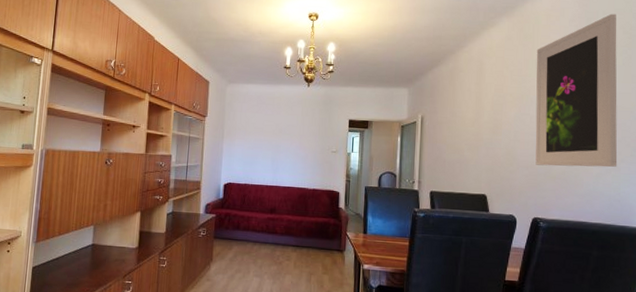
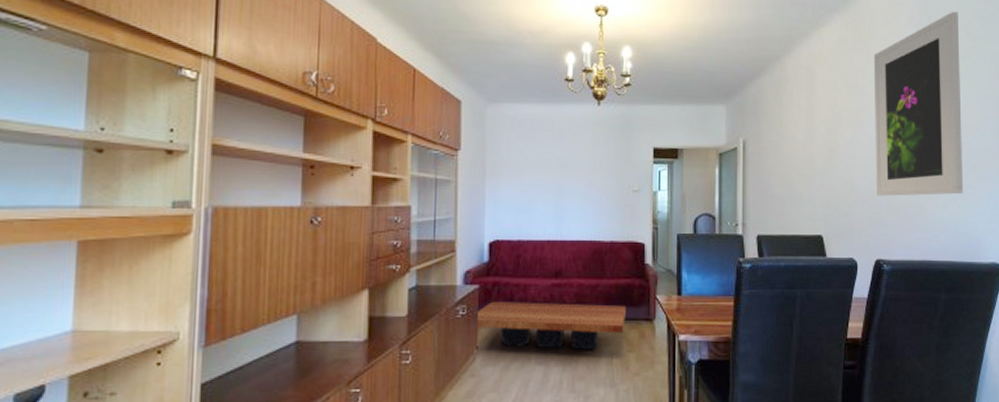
coffee table: none [211,227,323,271] -> present [474,300,626,351]

